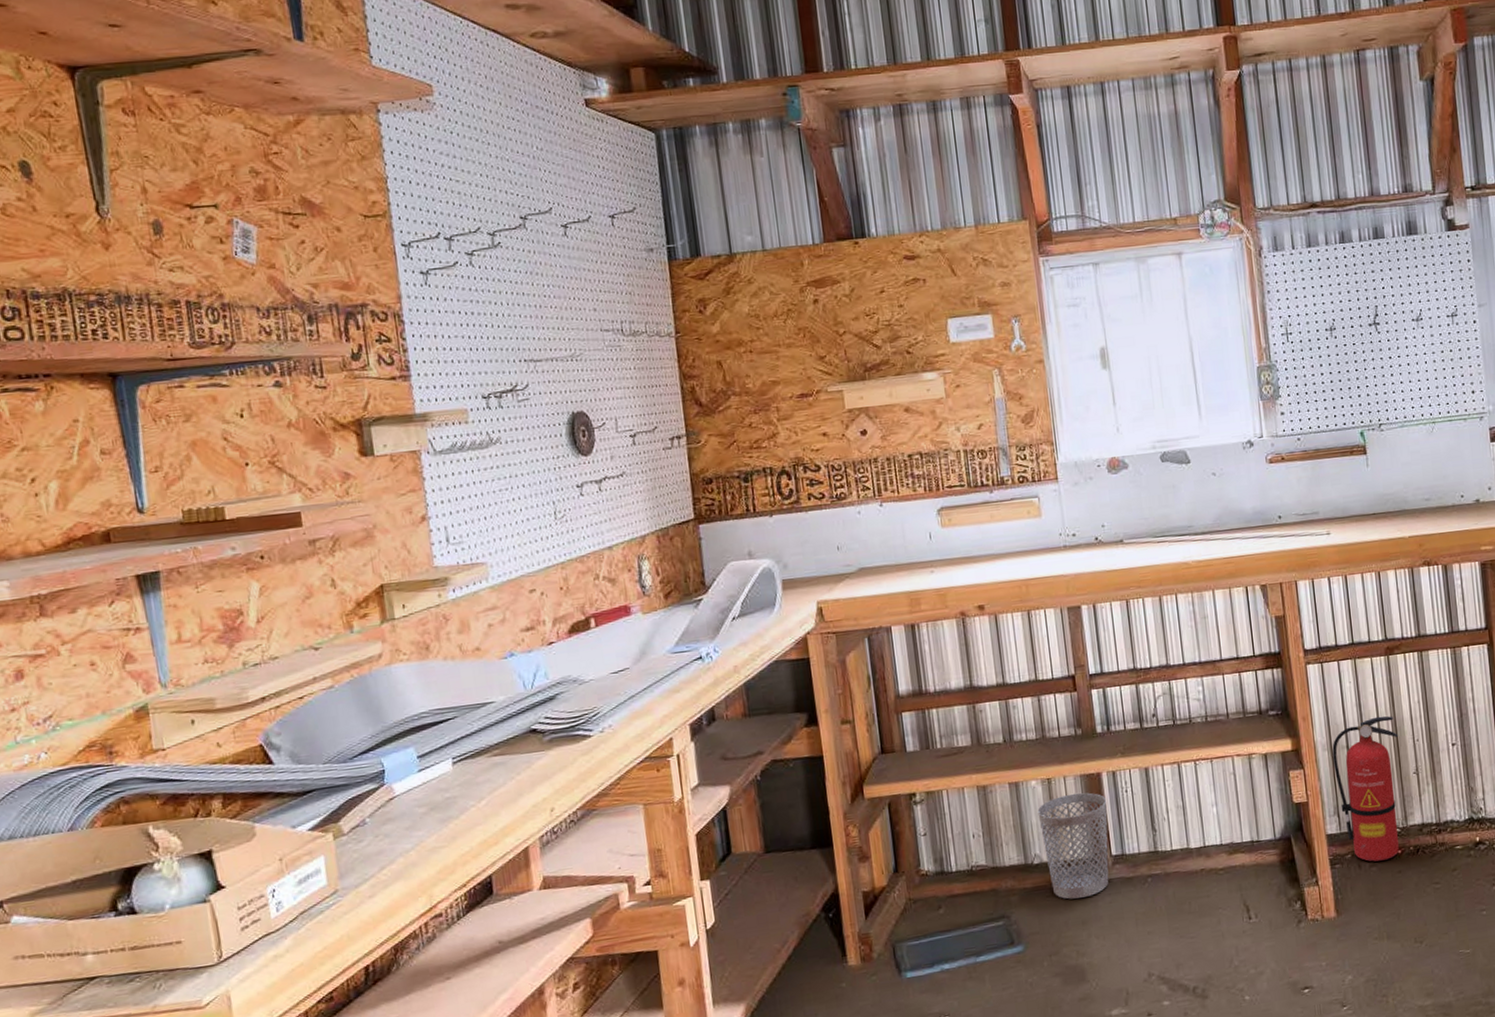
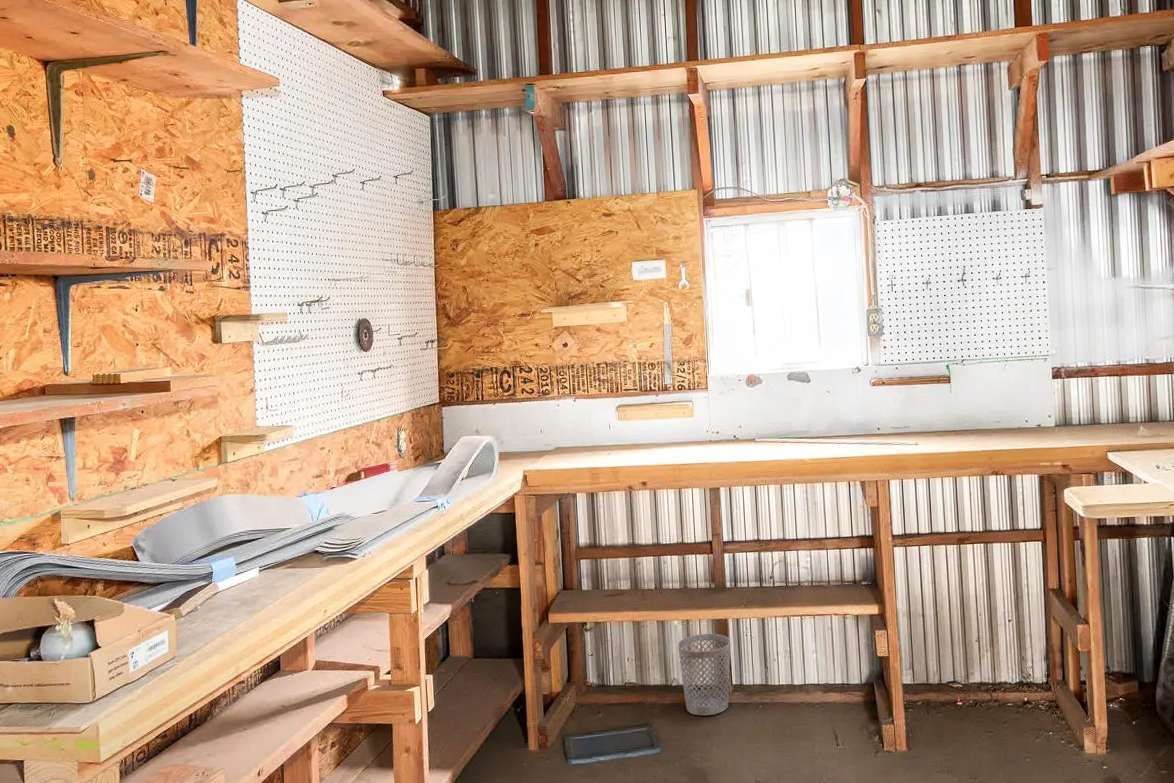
fire extinguisher: present [1332,716,1399,862] -> none [910,593,964,710]

